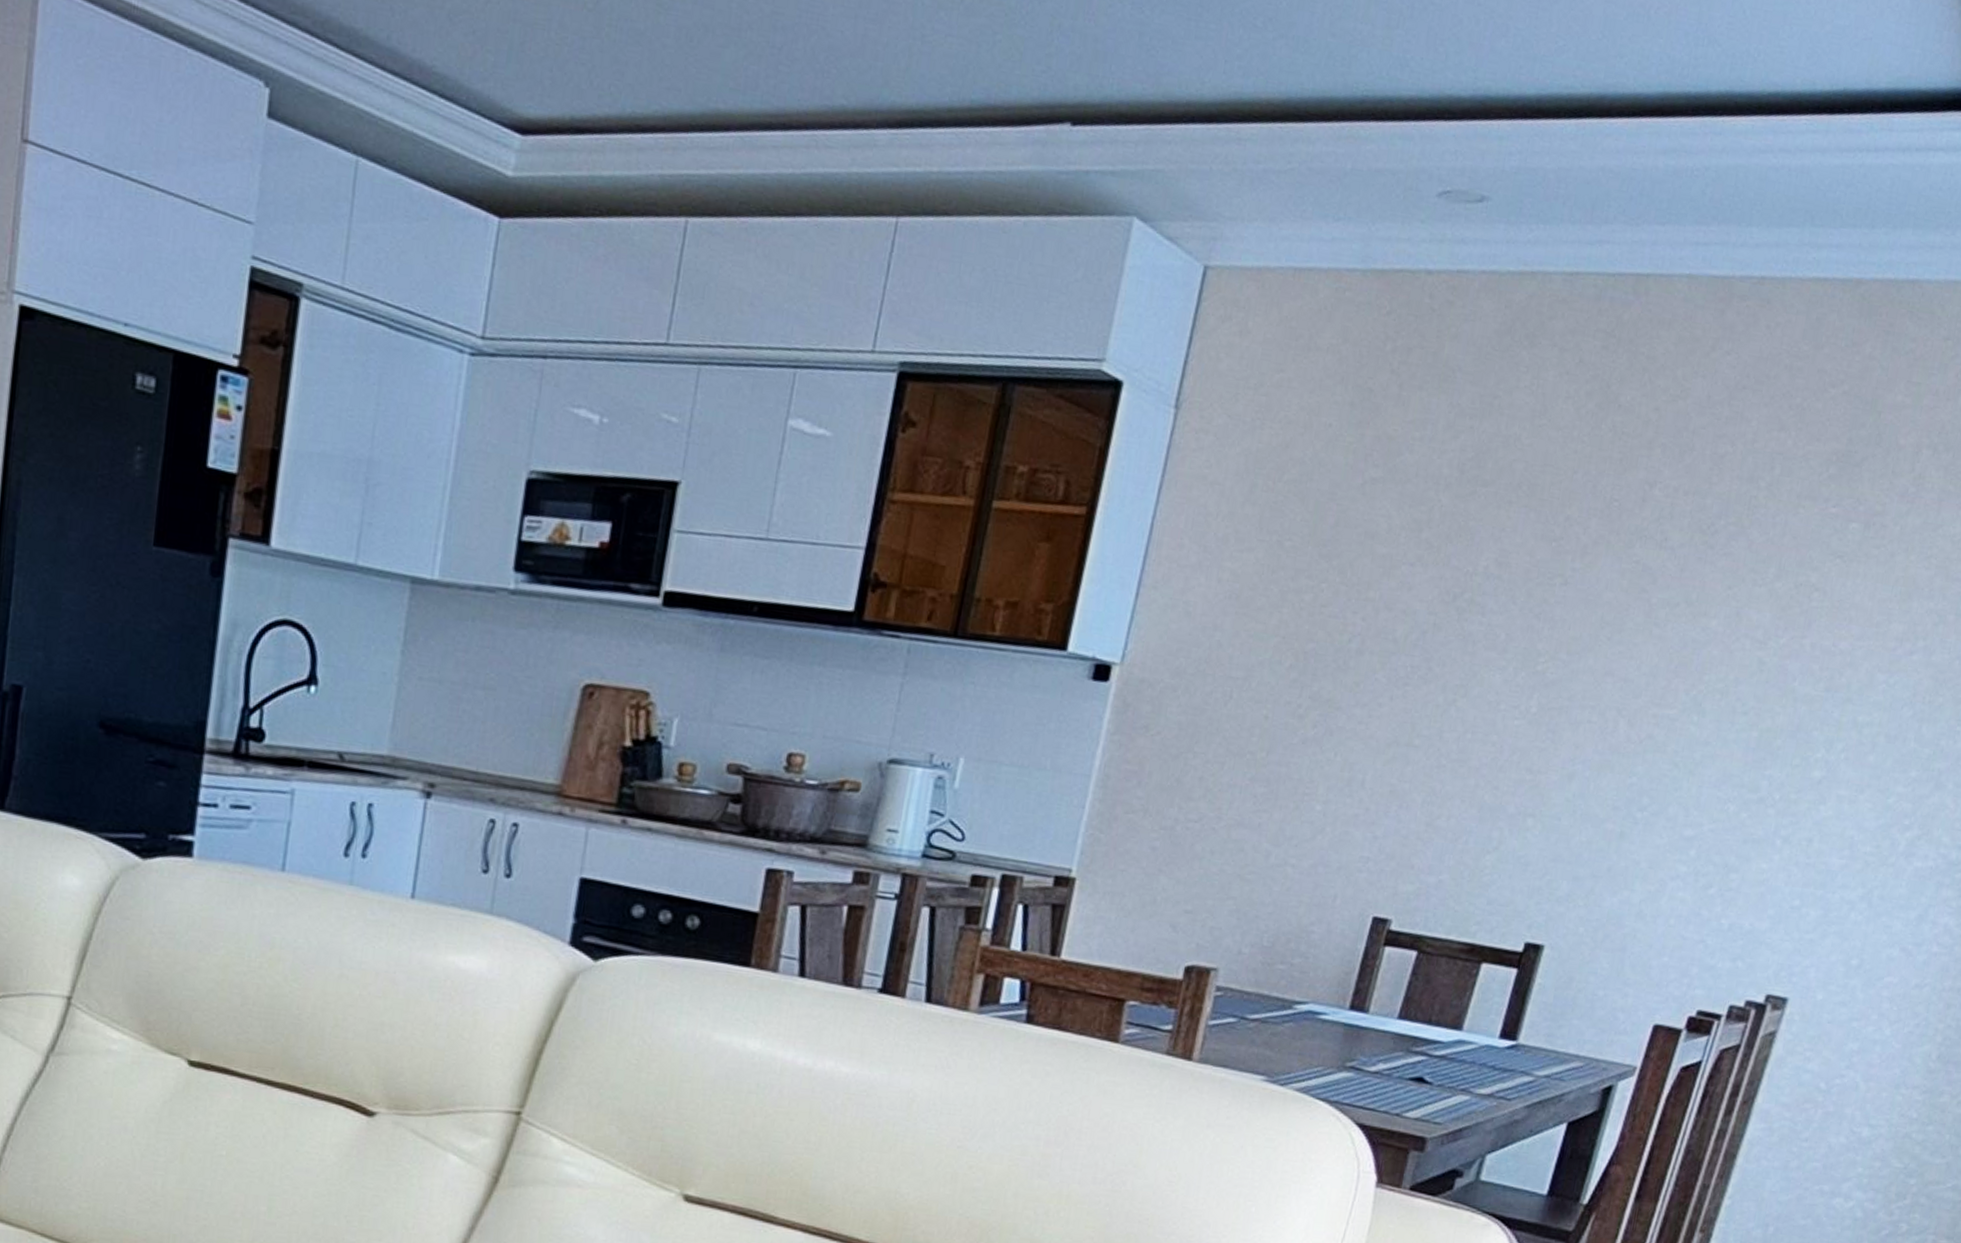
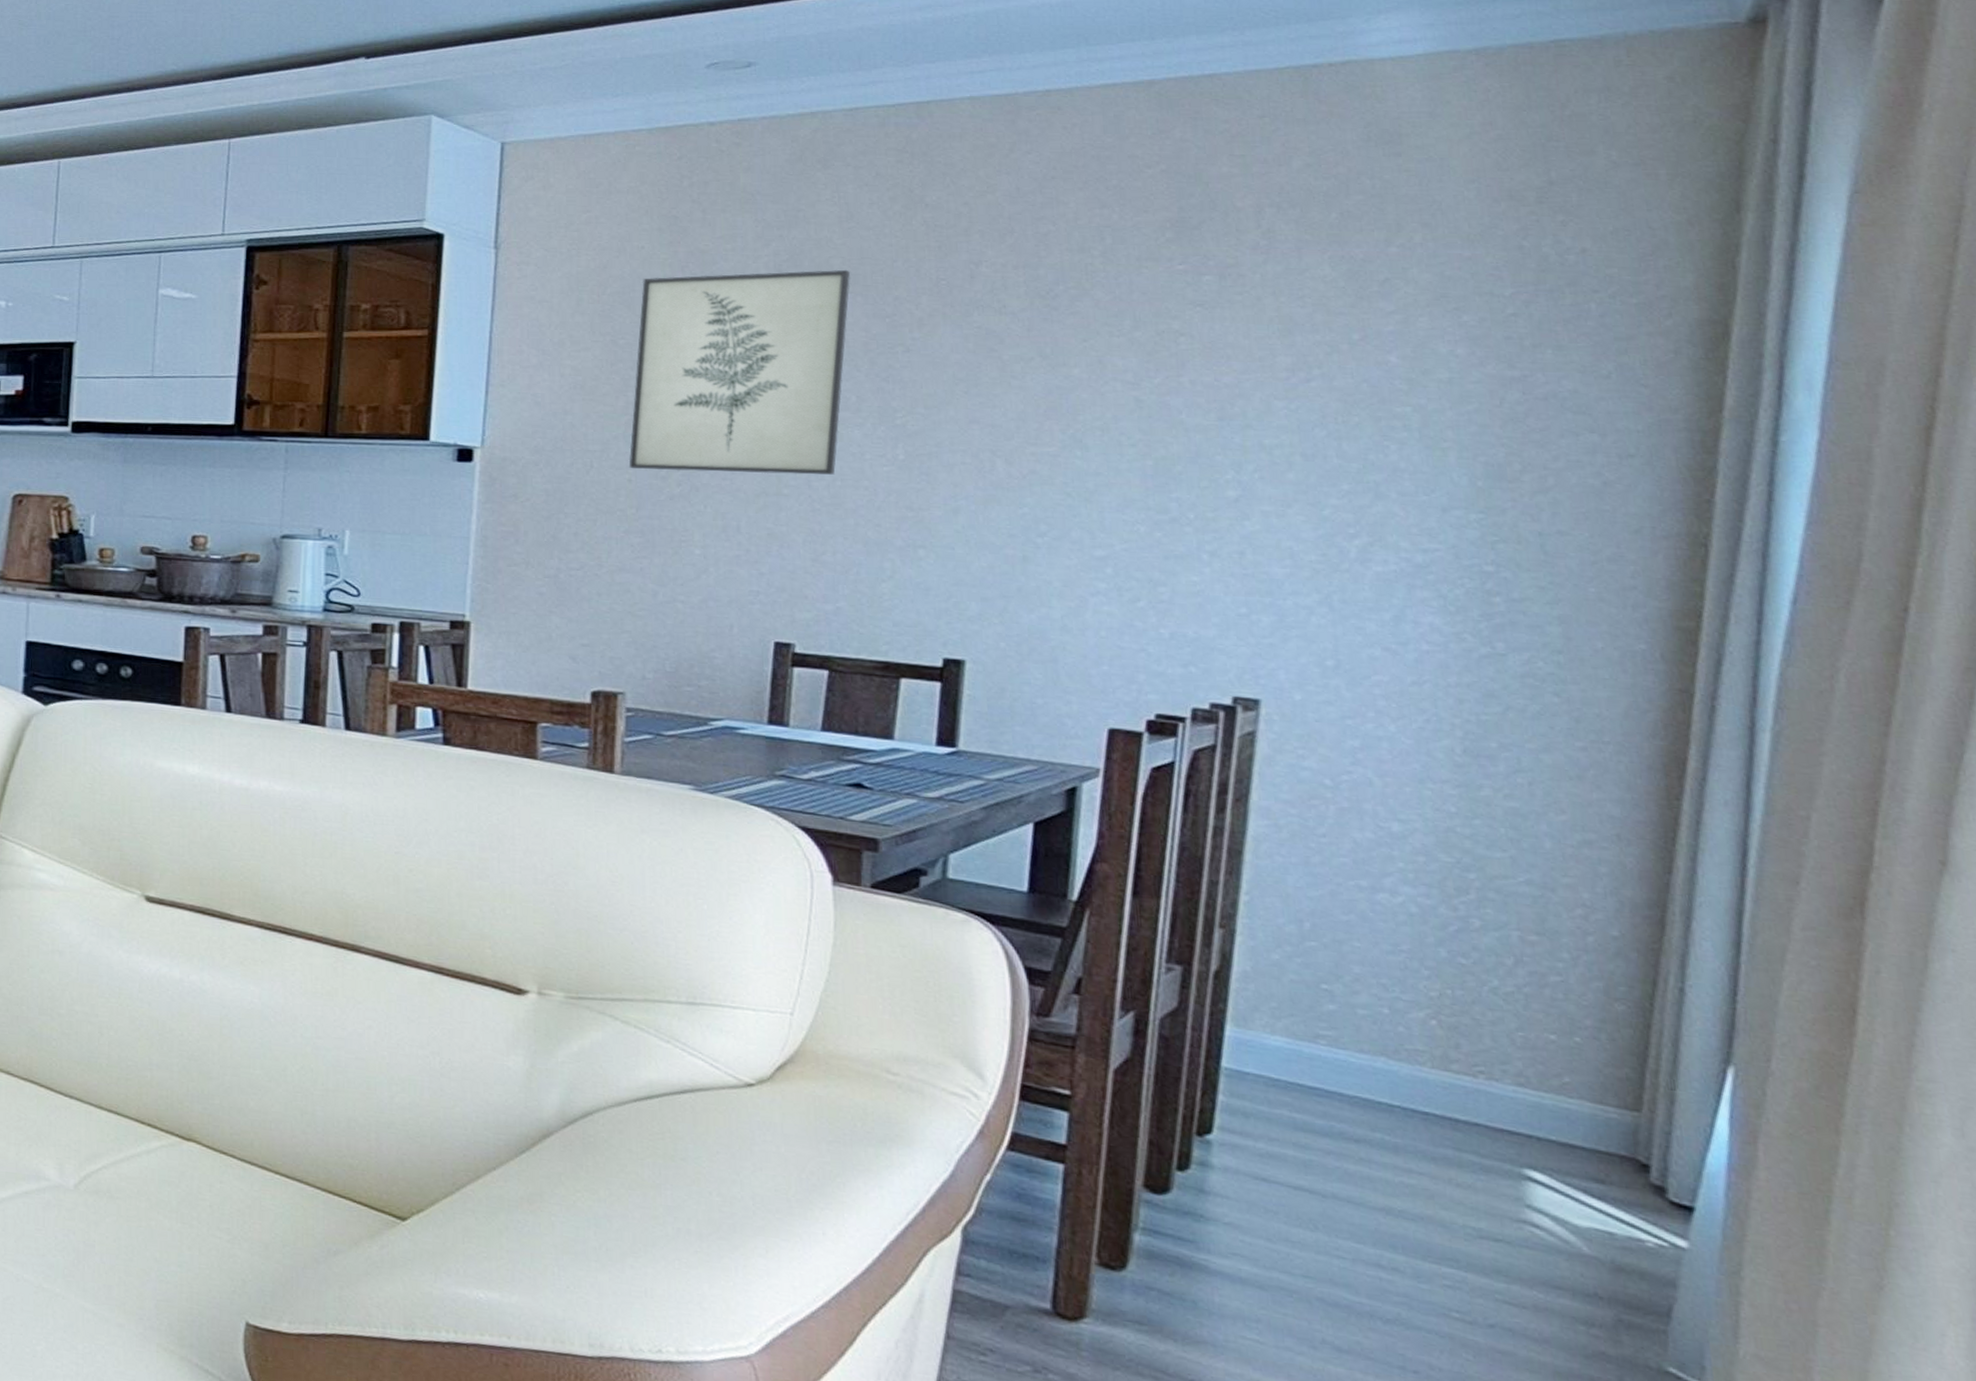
wall art: none [1268,465,1530,726] -> present [629,269,850,475]

